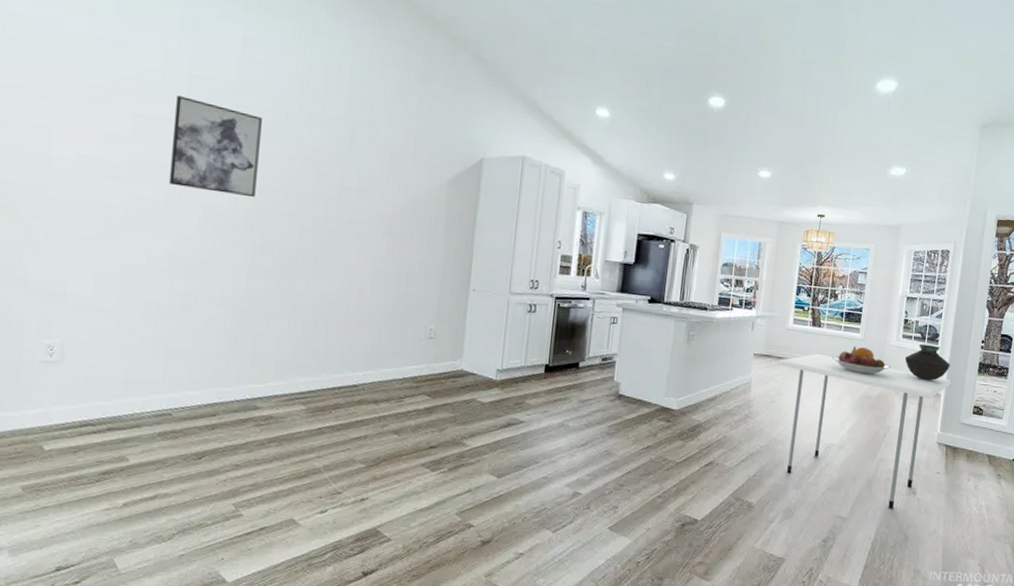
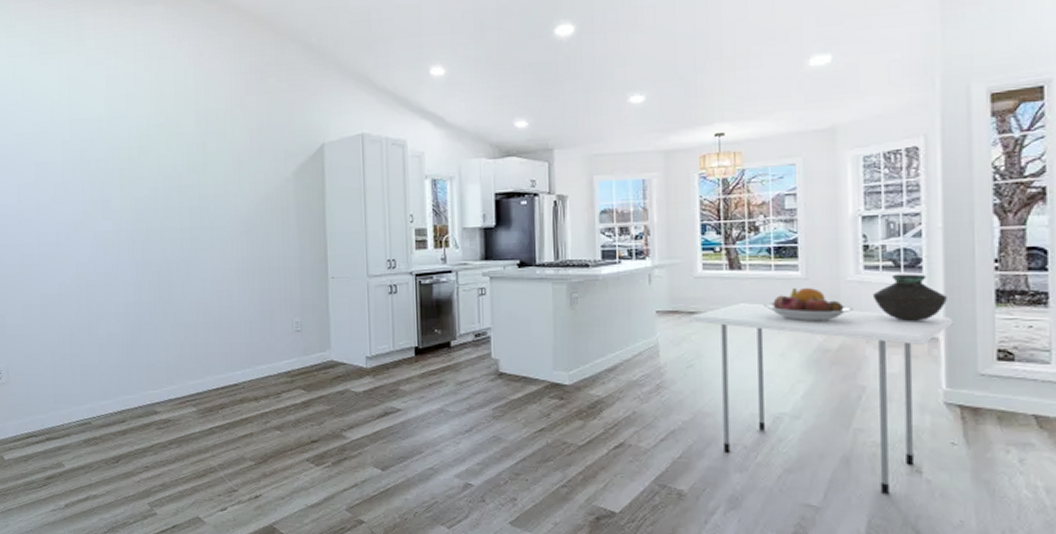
wall art: present [168,96,262,198] -> none [62,140,132,219]

